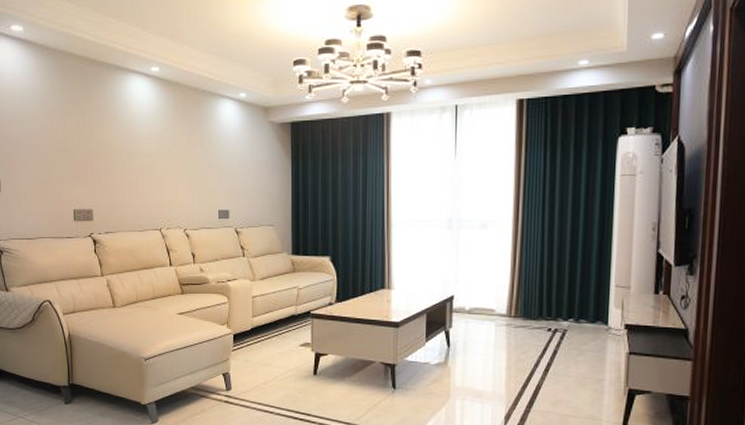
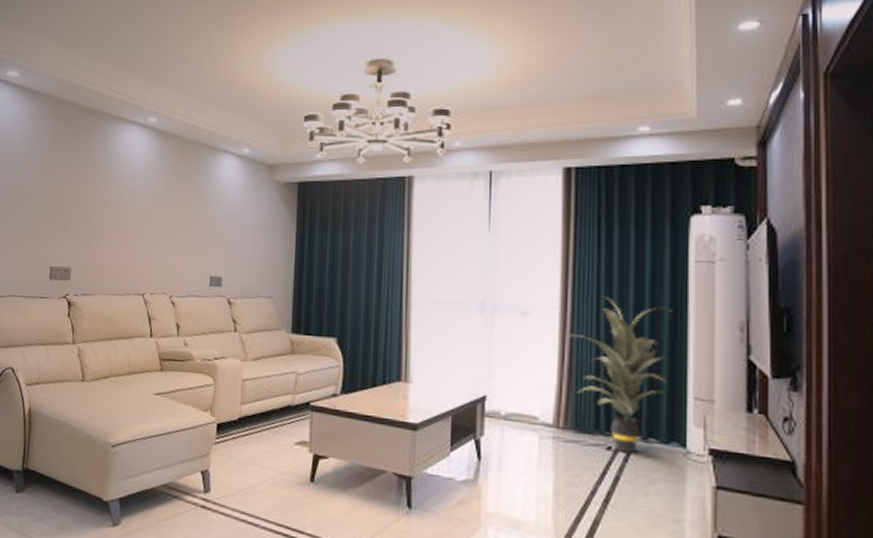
indoor plant: none [518,208,602,333] -> present [567,297,673,454]

